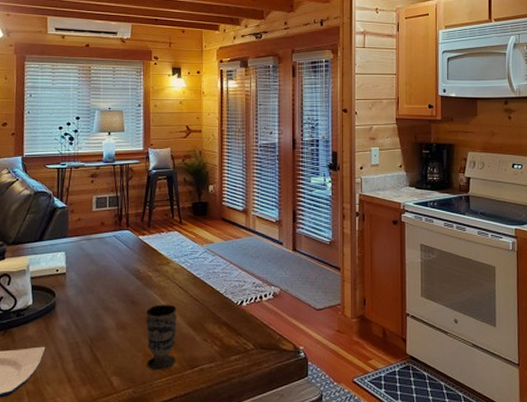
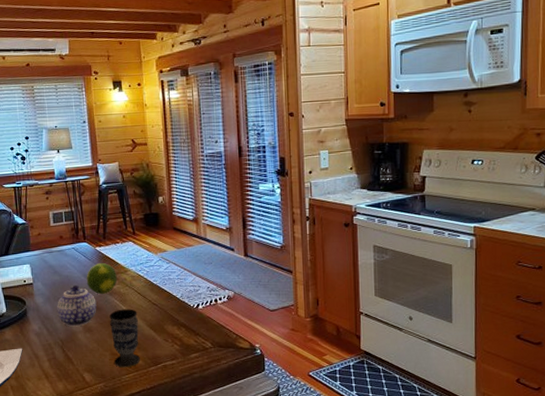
teapot: none [89,276,134,323] -> present [57,284,97,327]
fruit: none [125,253,159,288] -> present [86,263,117,295]

